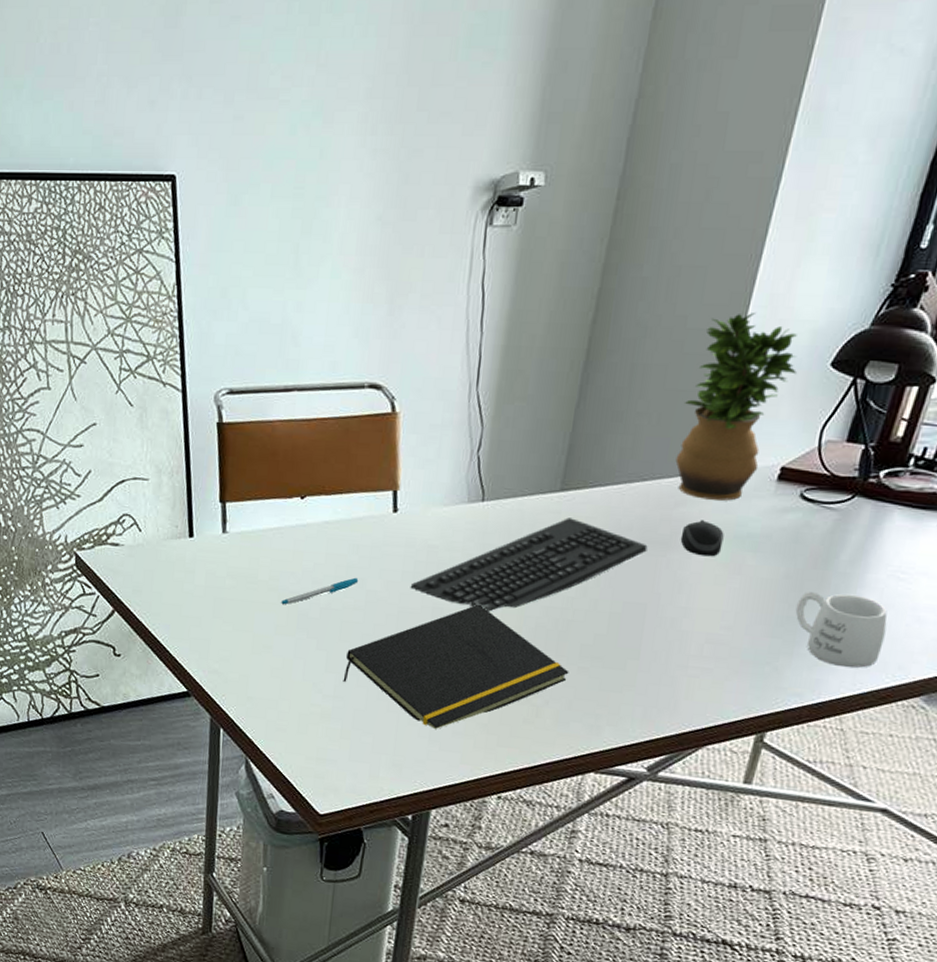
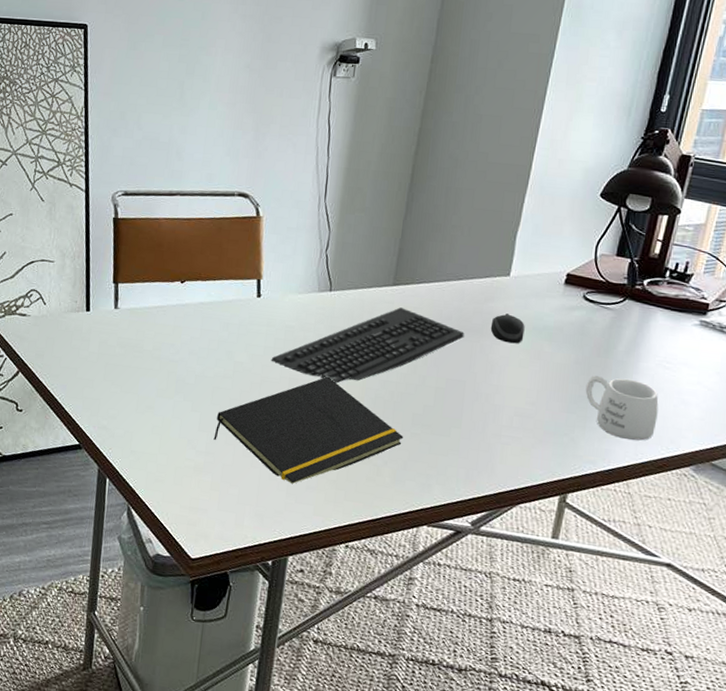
pen: present [281,577,359,605] -> none [162,350,228,372]
potted plant: present [675,313,797,501] -> none [484,153,574,299]

